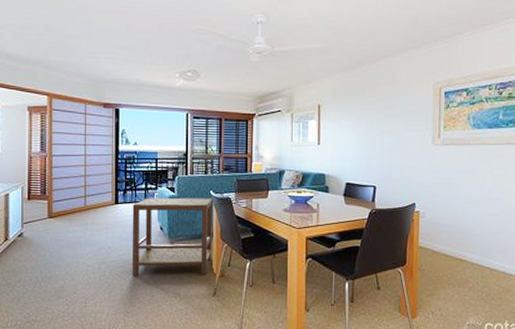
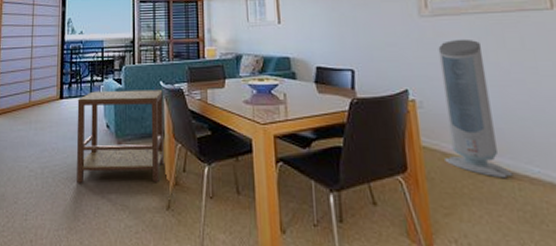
air purifier: none [434,164,480,270] -> present [438,39,513,179]

